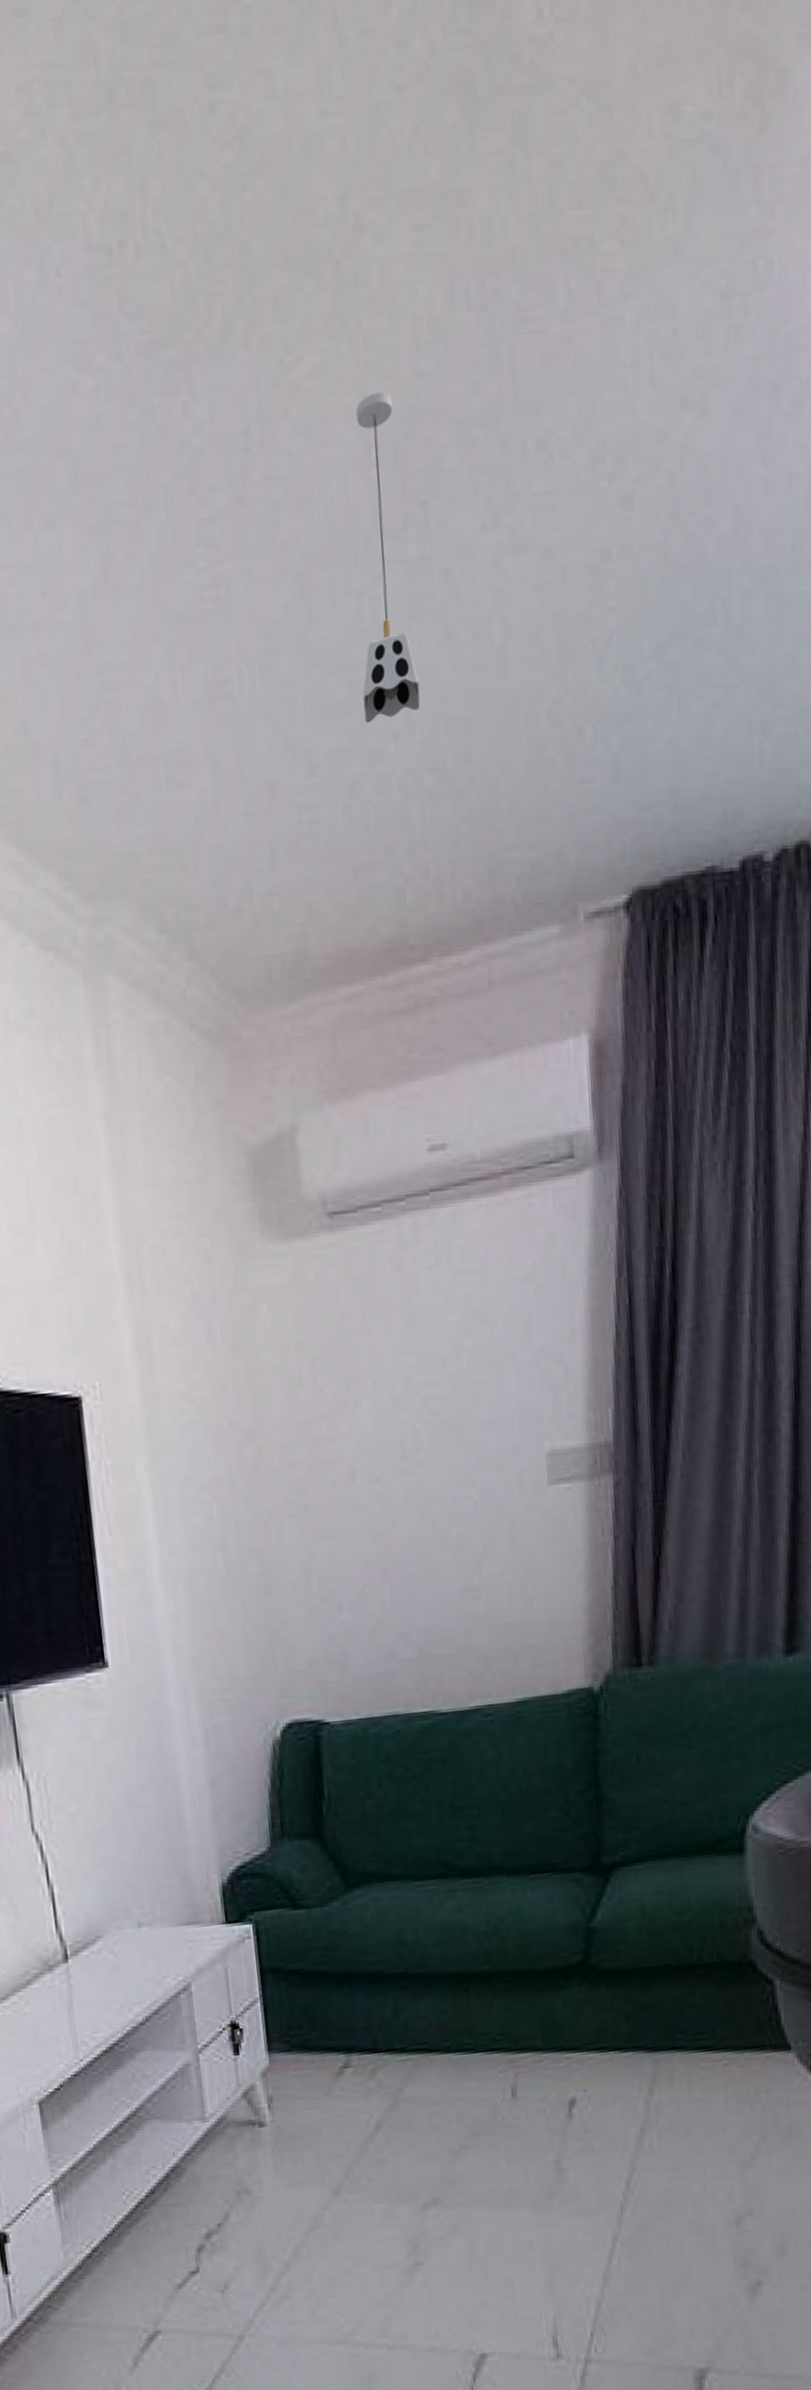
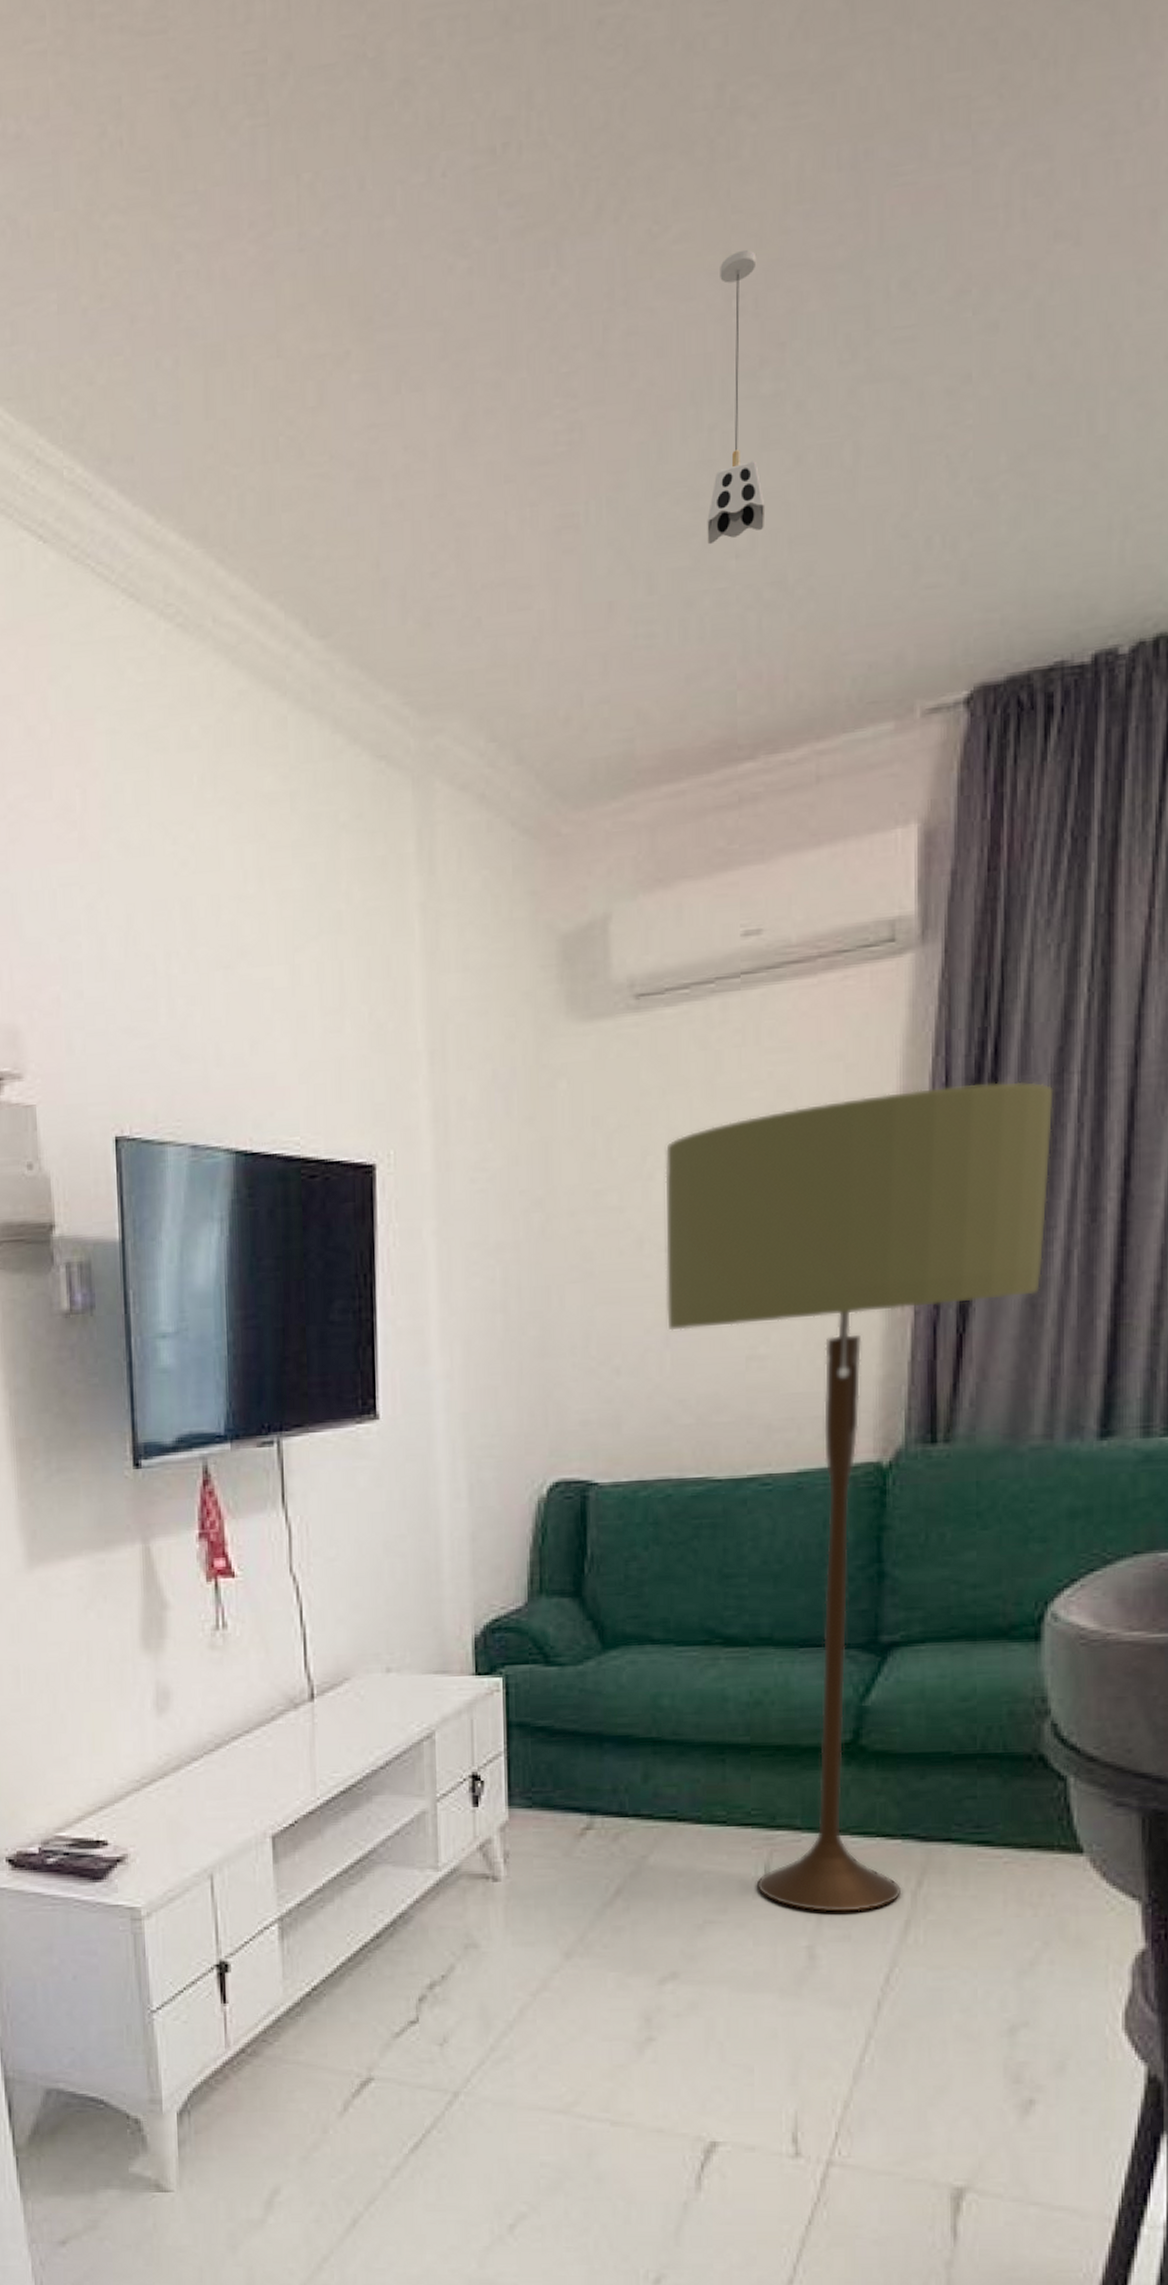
floor lamp: none [369,1302,729,2127] -> present [664,1081,1055,1913]

